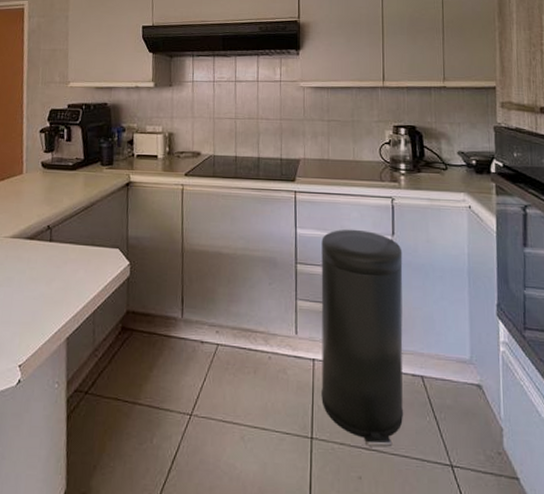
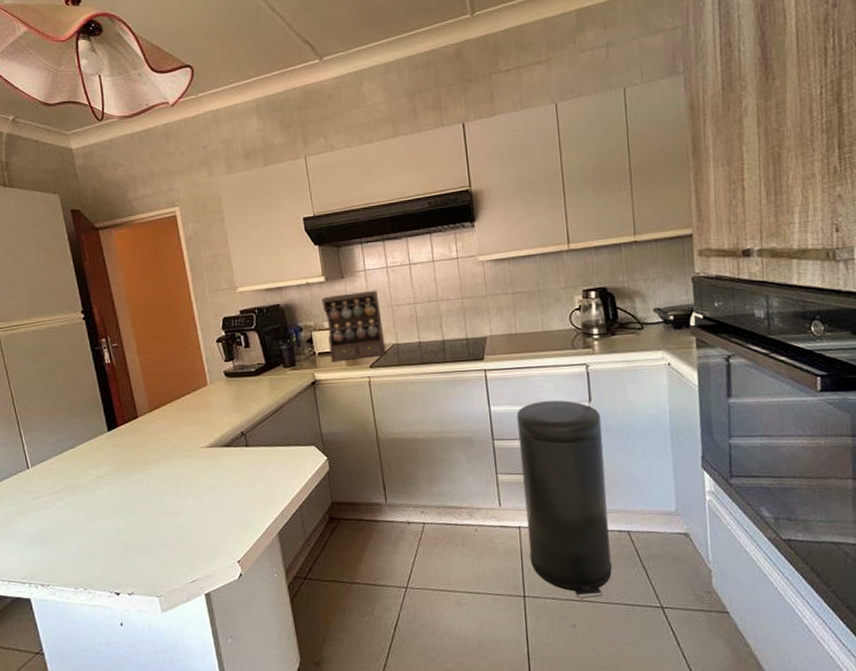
spice rack: none [147,101,203,166] -> present [321,290,386,363]

